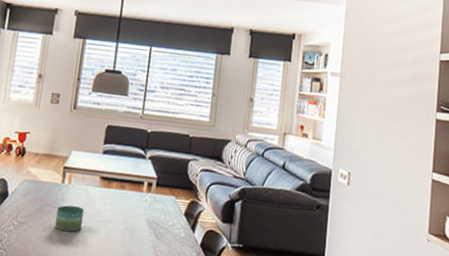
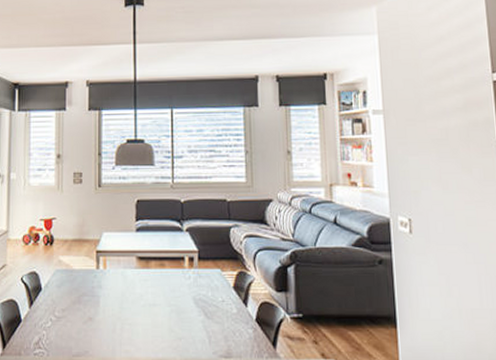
candle: present [55,205,84,232] -> none [96,293,124,322]

